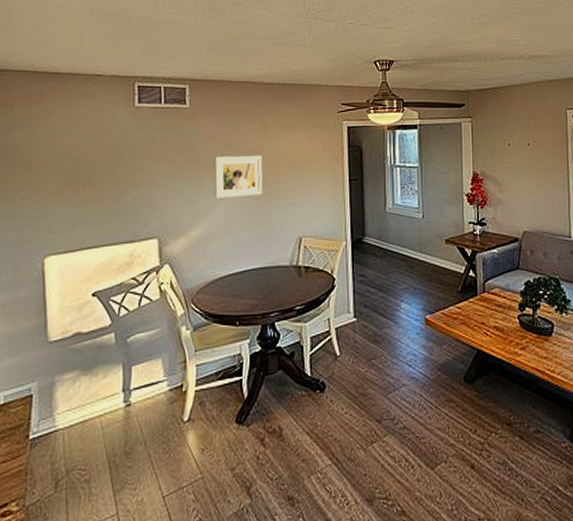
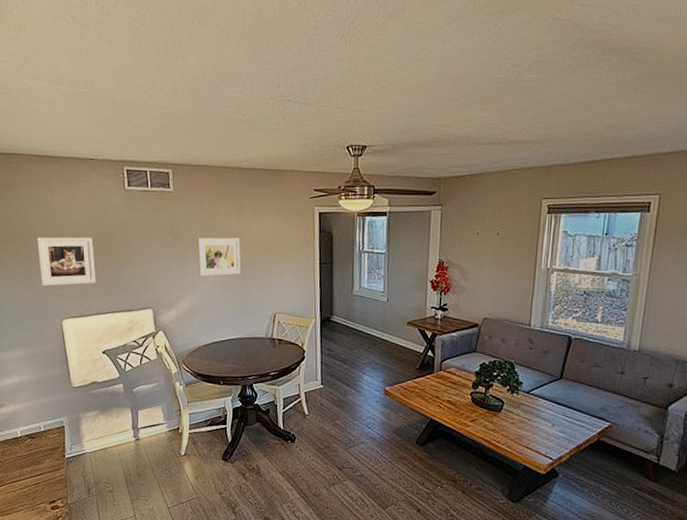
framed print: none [22,159,92,217] -> present [36,237,96,286]

